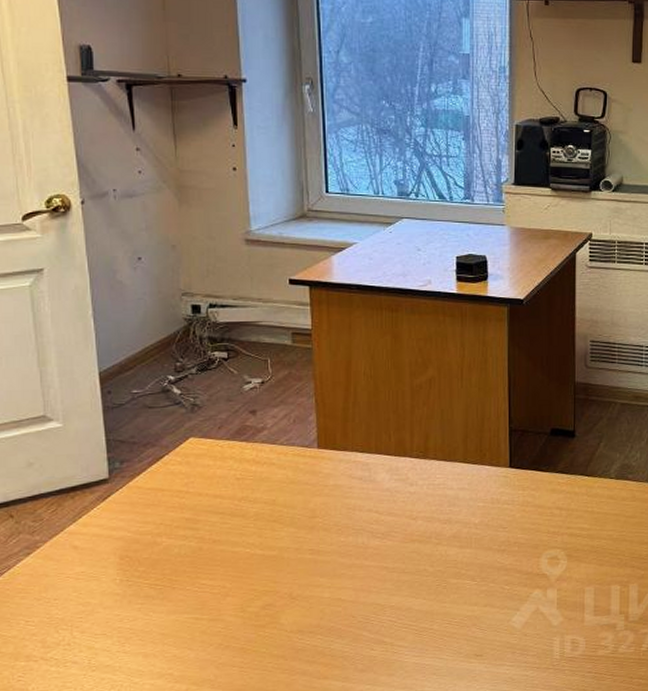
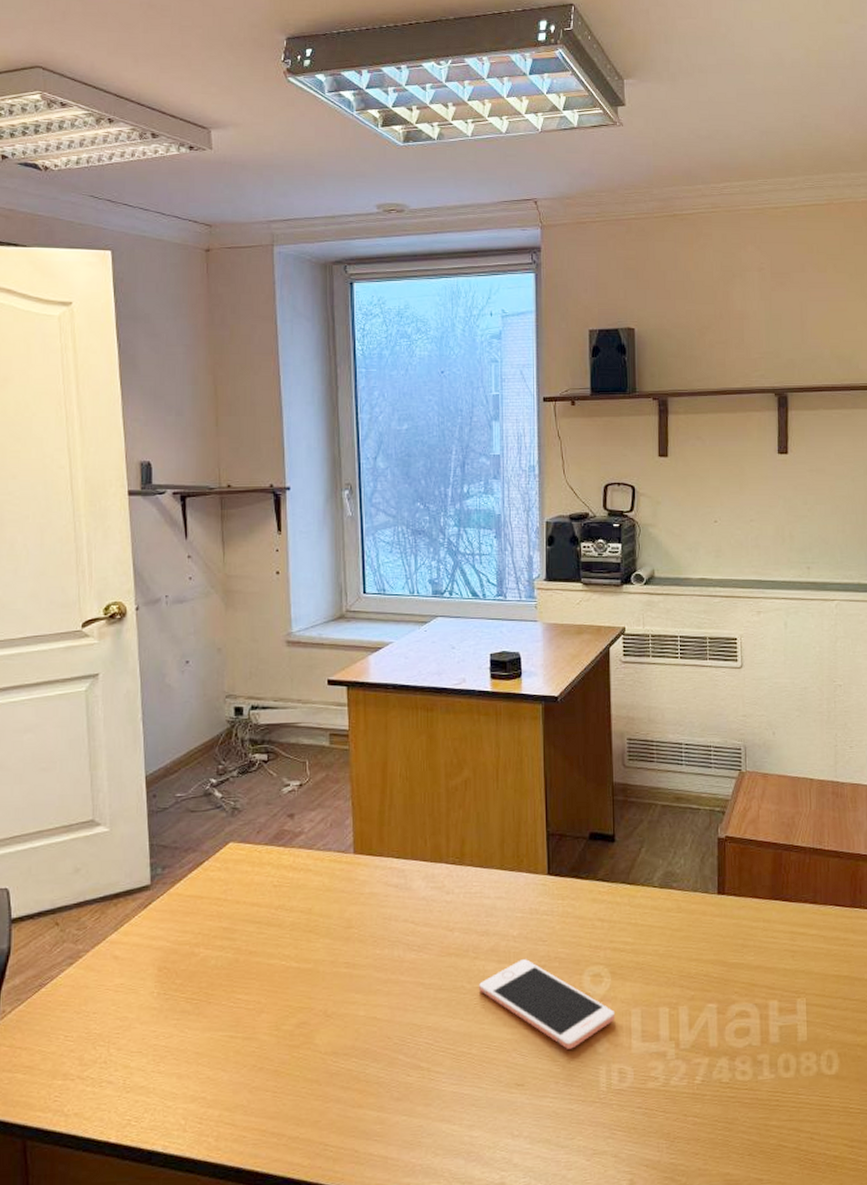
cell phone: none [440,544,570,623] -> present [478,959,616,1049]

